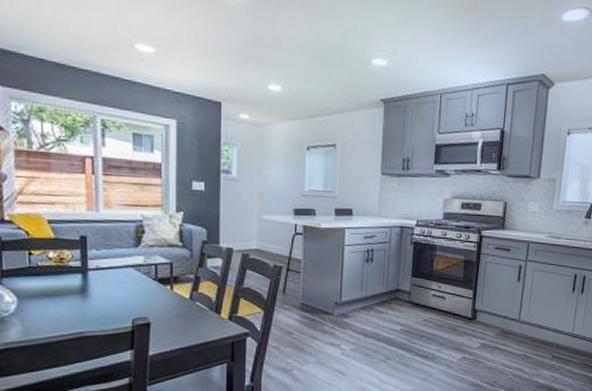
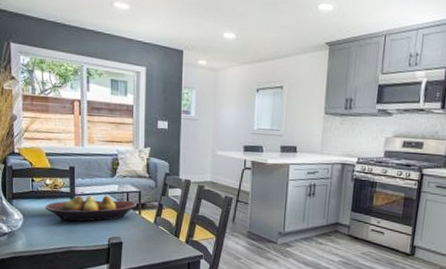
fruit bowl: none [47,268,169,302] -> present [45,195,138,222]

